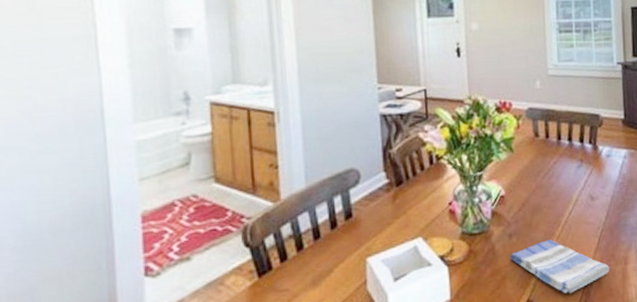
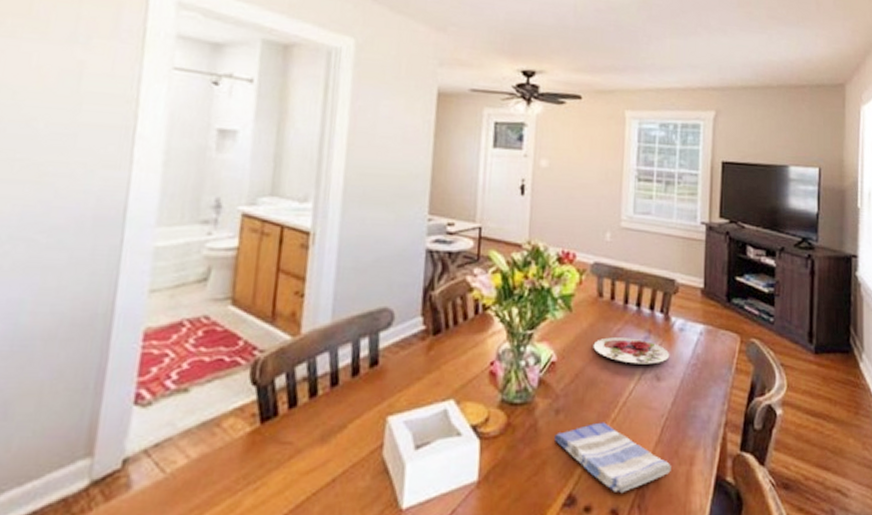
plate: none [535,167,601,189] -> present [593,337,670,364]

